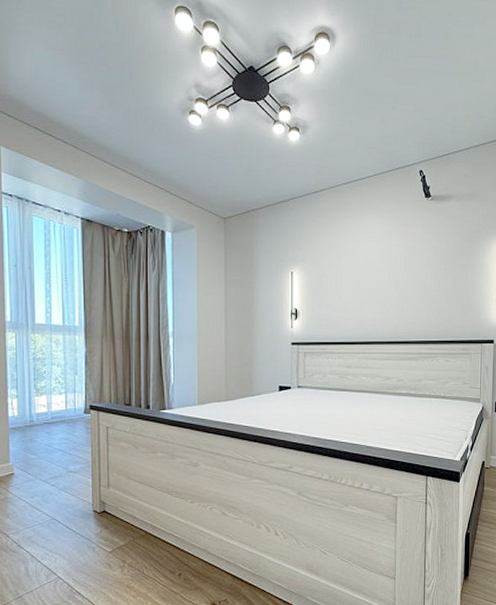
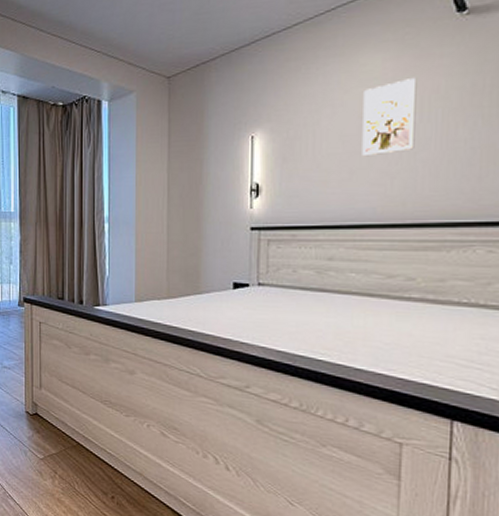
wall art: none [368,240,402,293] -> present [362,78,417,157]

